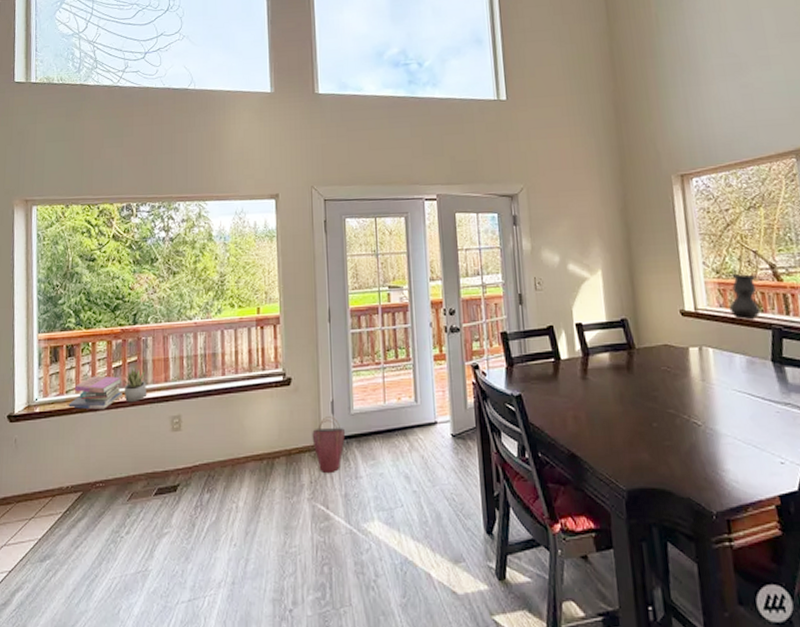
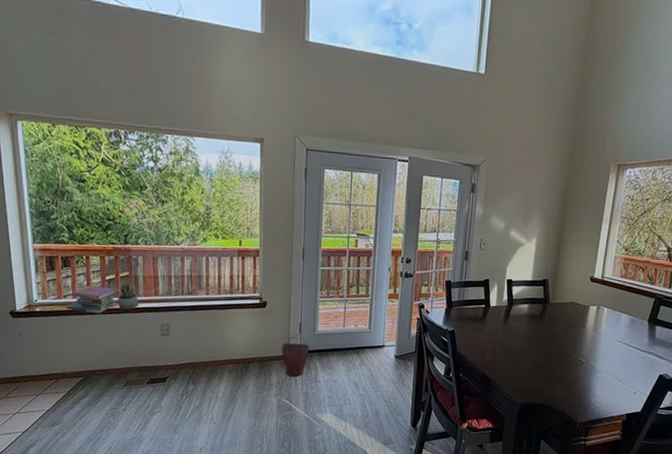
vase: present [729,274,761,321] -> none [628,253,655,291]

